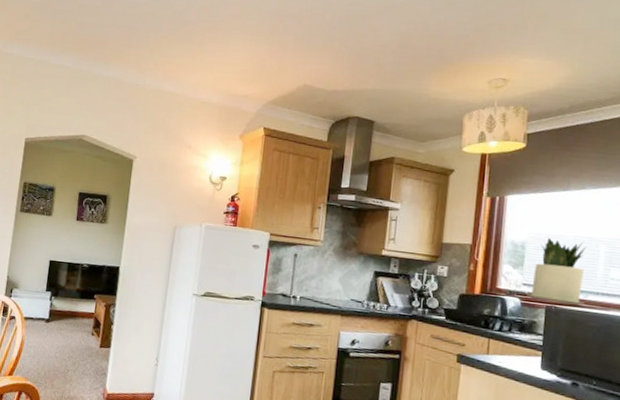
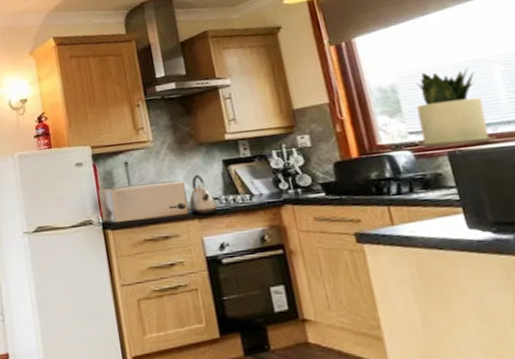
toaster: none [263,271,338,313] -> present [98,180,190,227]
kettle: none [334,279,360,316] -> present [187,175,219,217]

